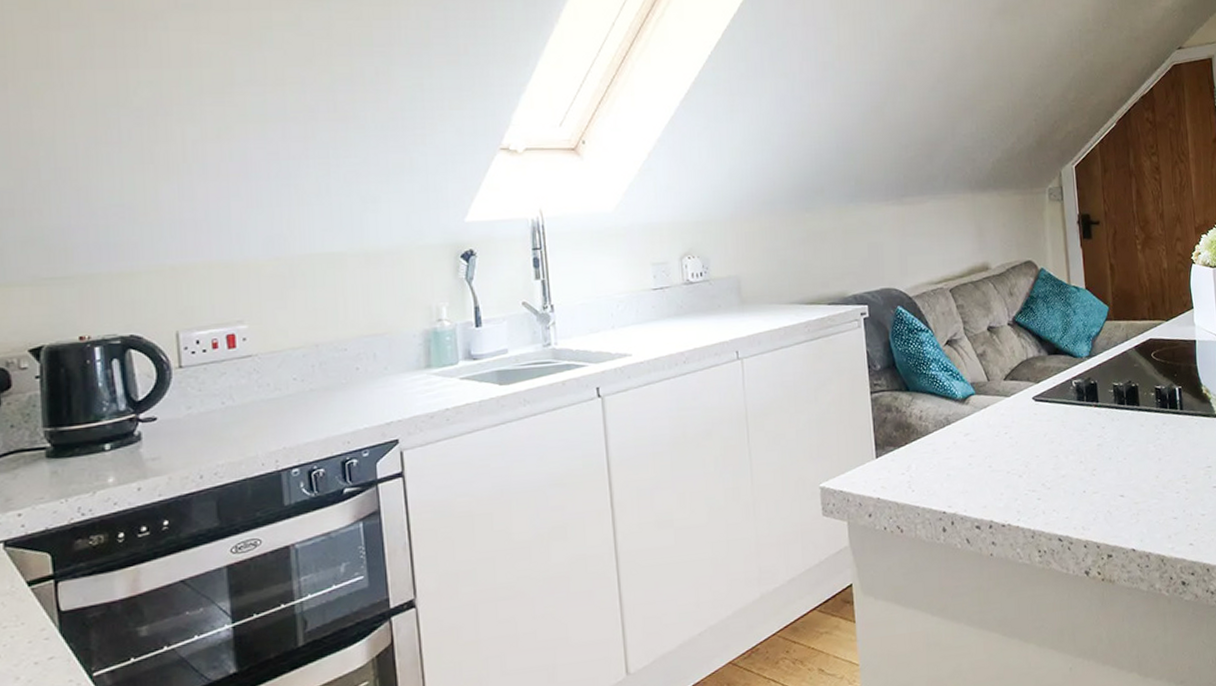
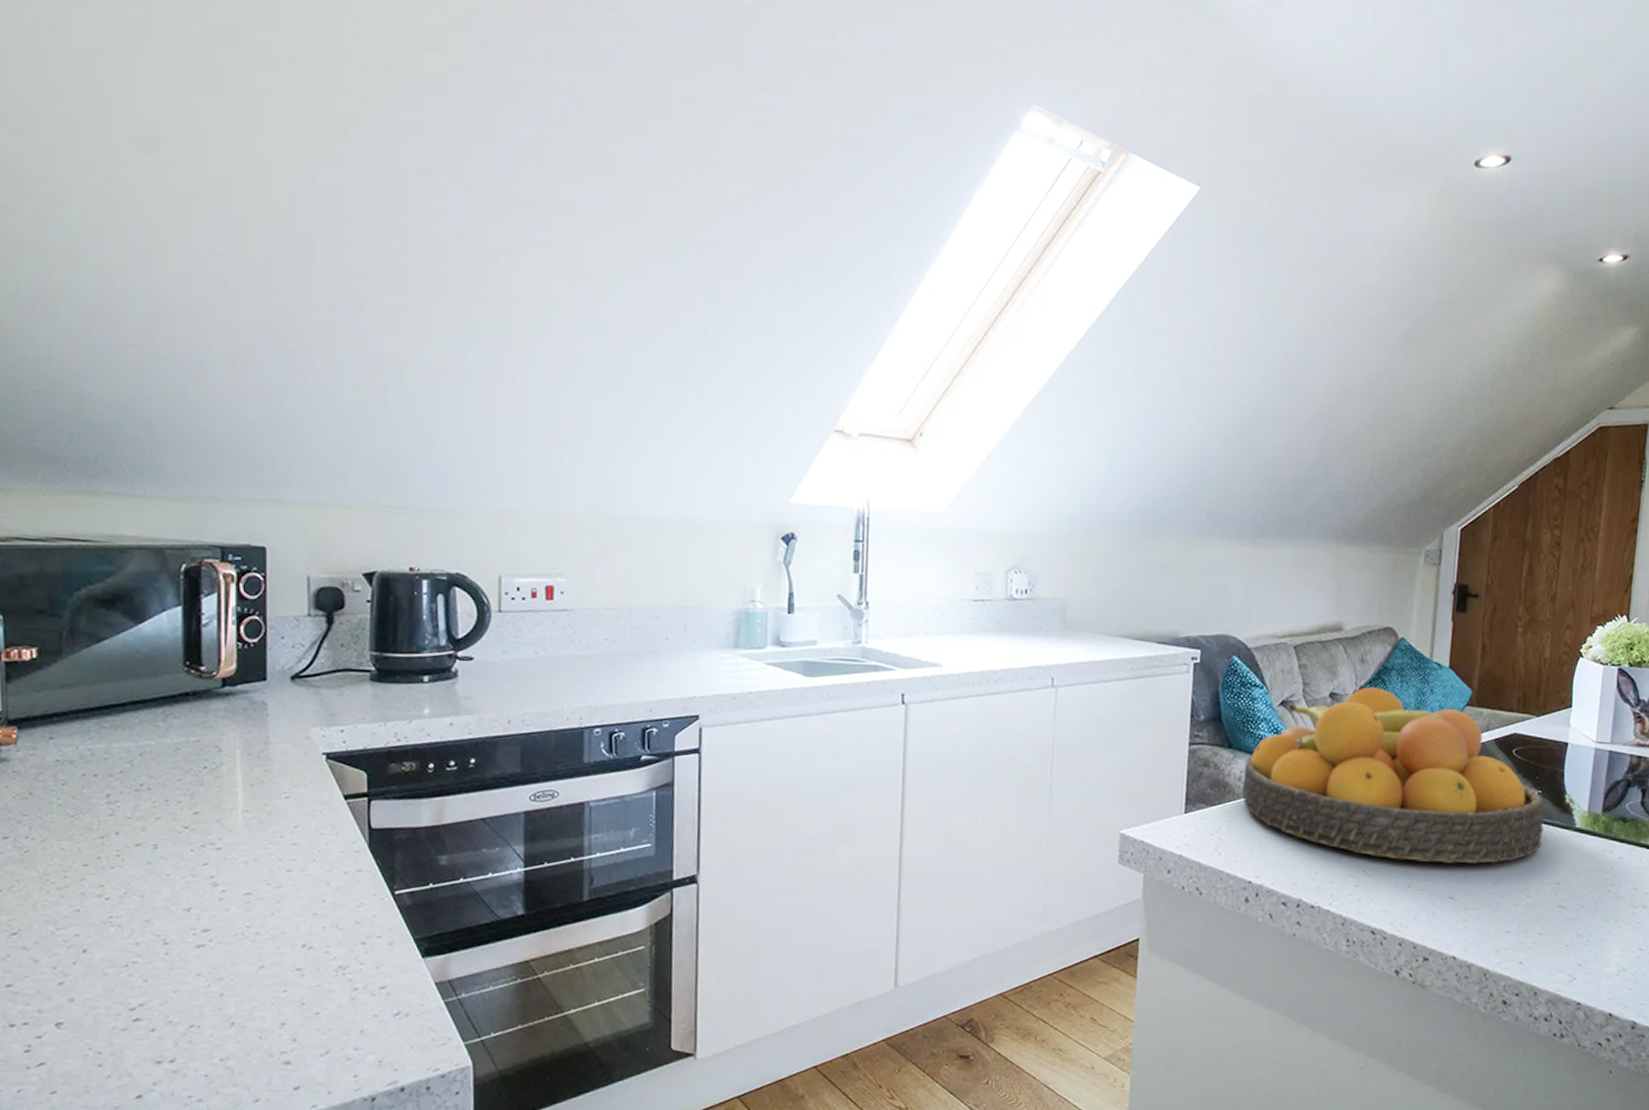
fruit bowl: none [923,316,1189,470] -> present [1242,687,1545,864]

